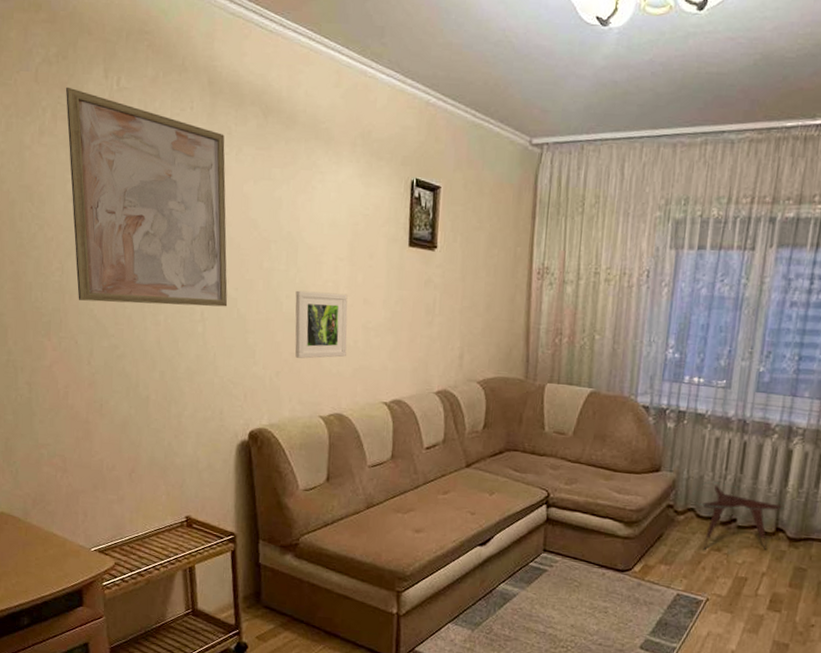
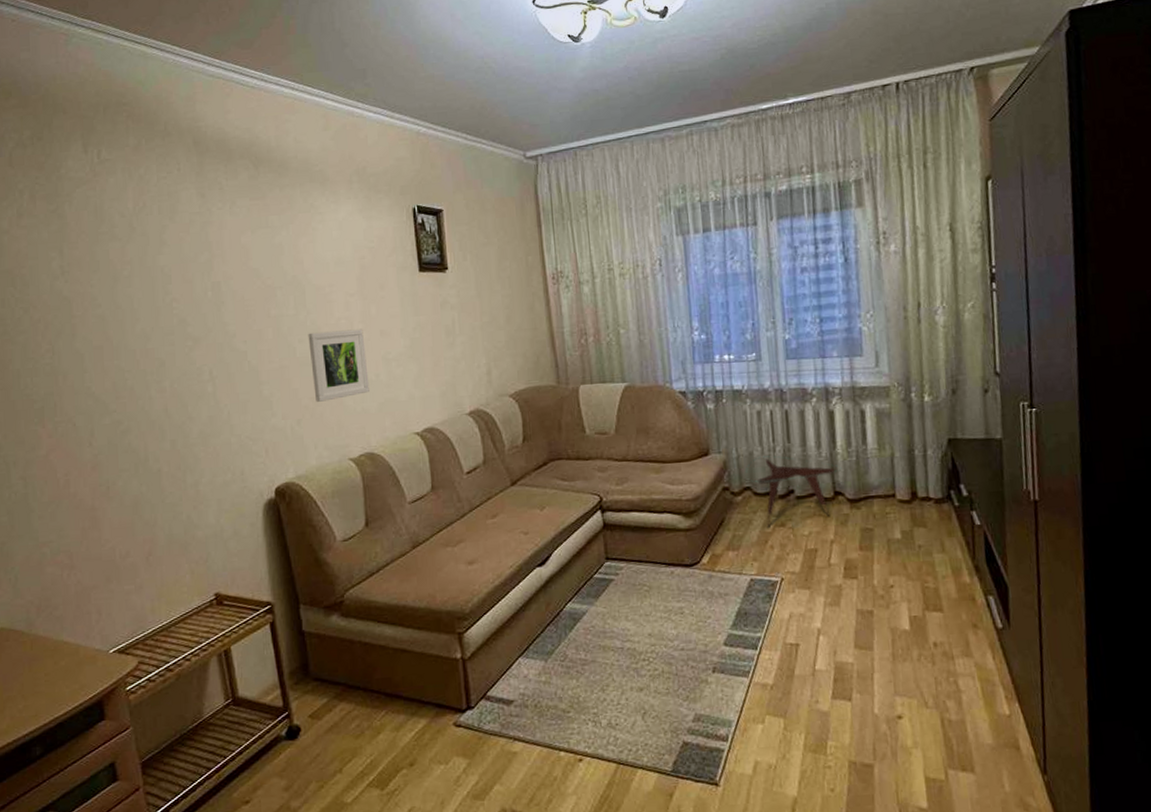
wall art: present [65,86,228,307] -> none [42,166,237,380]

